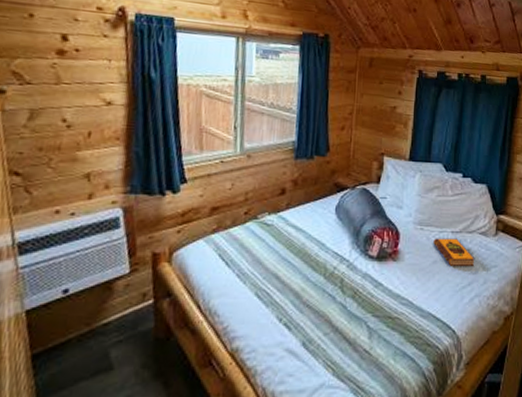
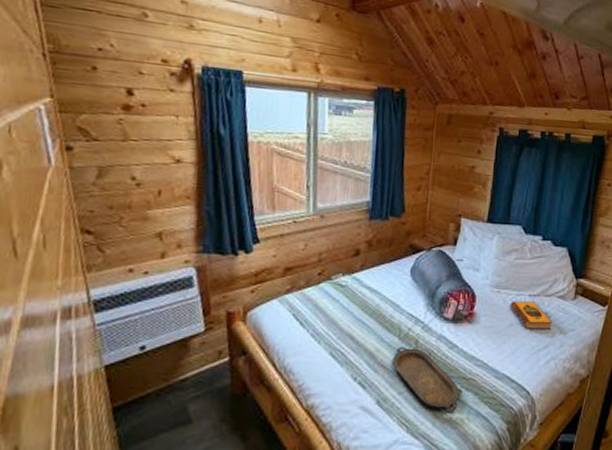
serving tray: none [318,286,388,351] -> present [393,346,463,411]

